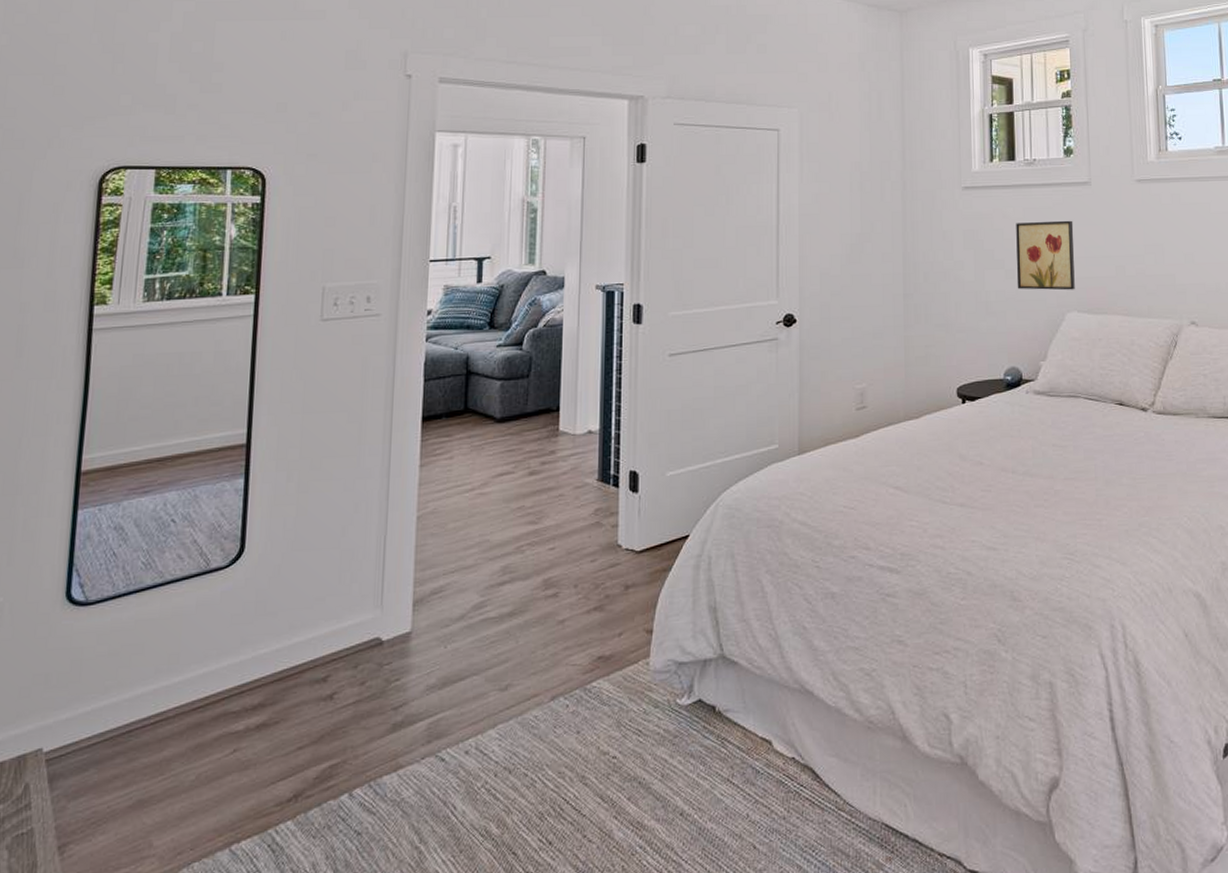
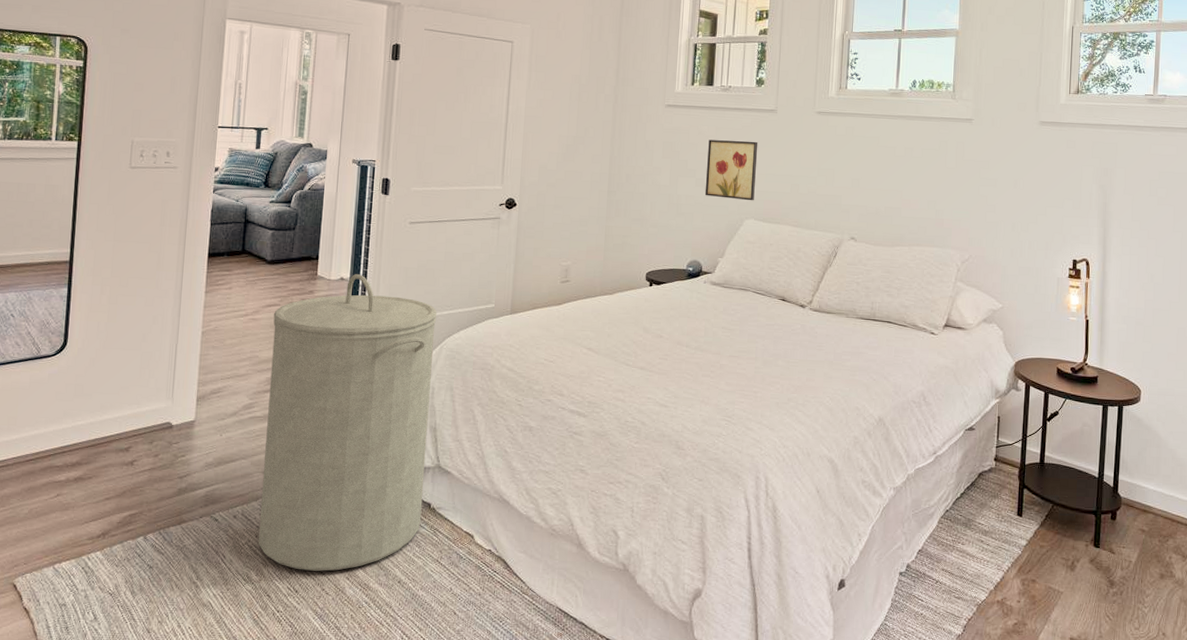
laundry hamper: none [498,424,709,814] -> present [258,274,437,571]

